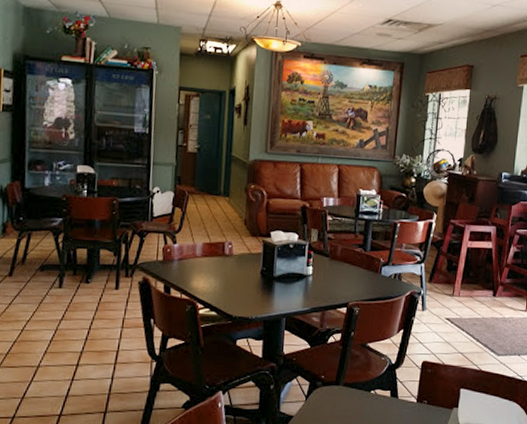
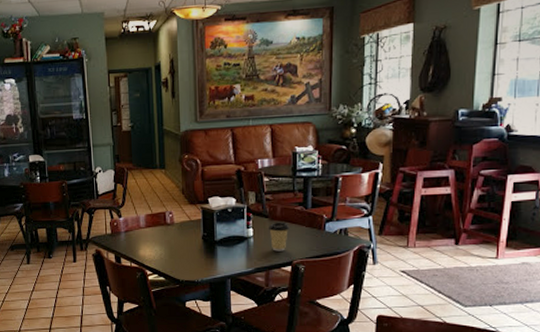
coffee cup: none [328,262,348,292] -> present [269,222,290,251]

